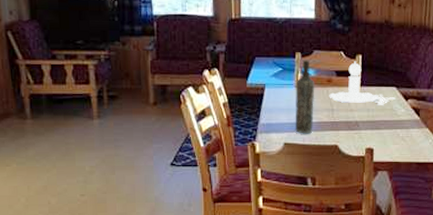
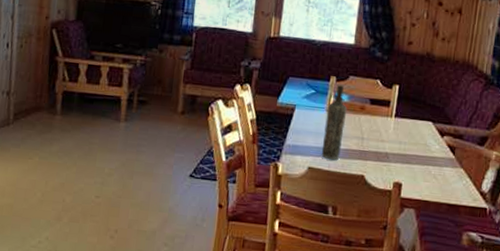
candlestick: present [329,61,396,105] -> none [360,91,432,139]

